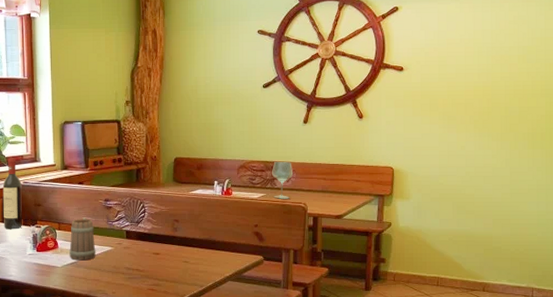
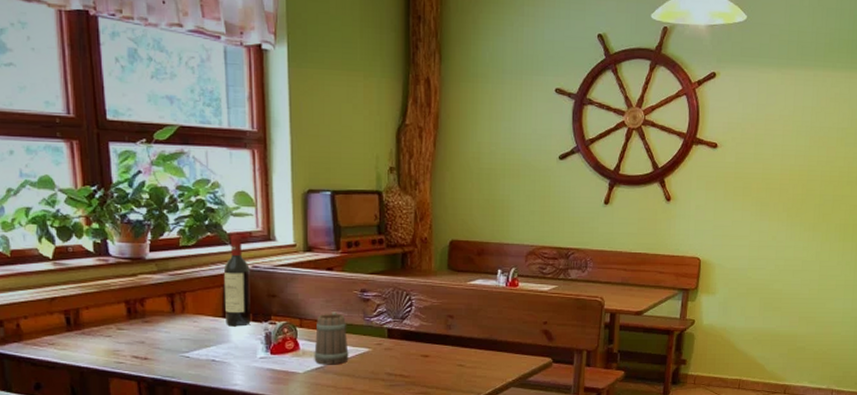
wine glass: present [272,161,292,199] -> none [566,247,589,292]

